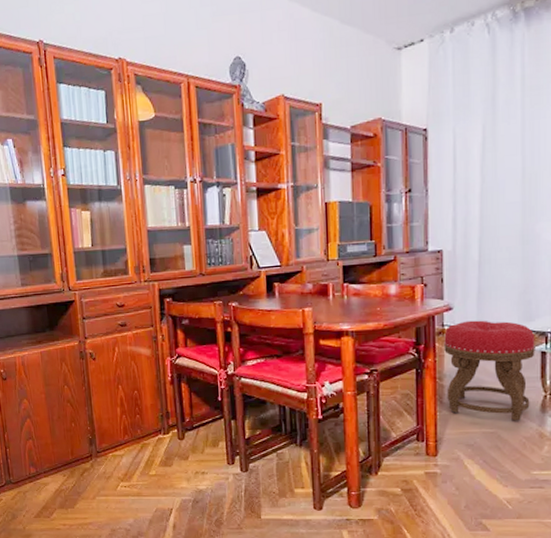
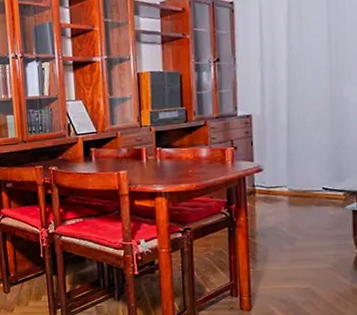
stool: present [443,320,535,421] -> none [254,180,347,278]

